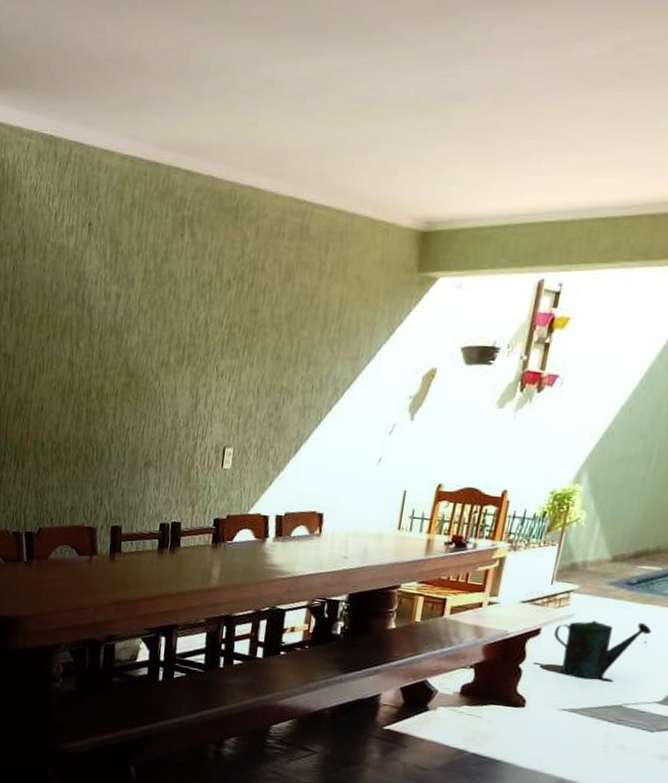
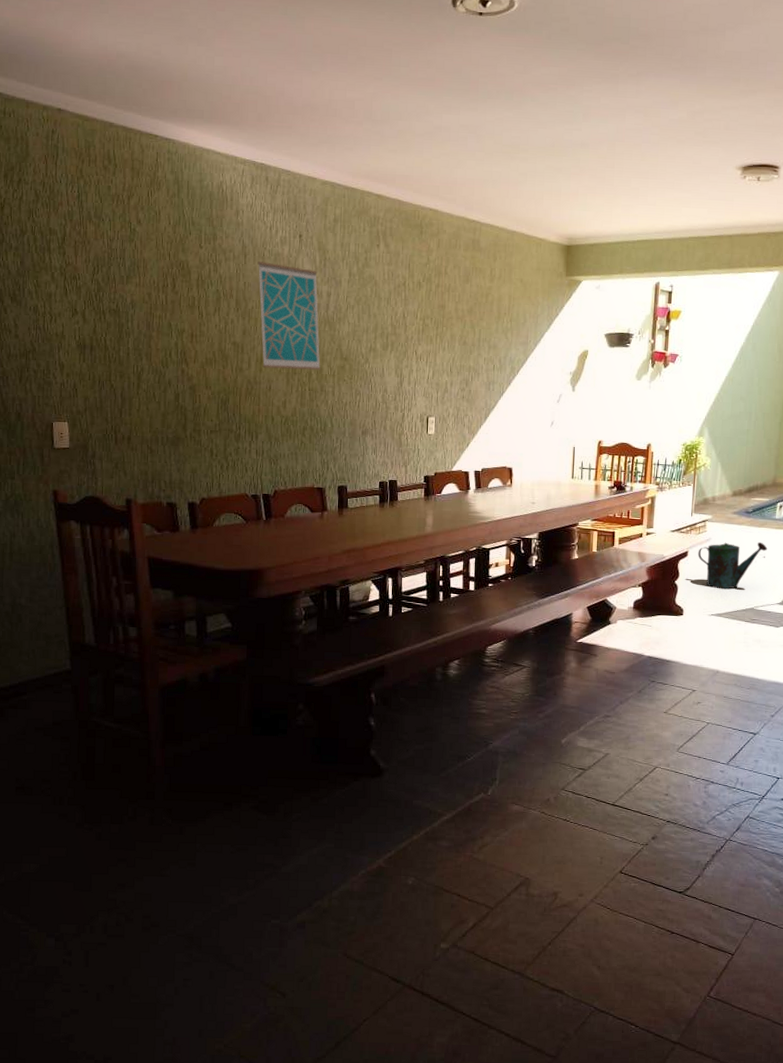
wall art: none [35,256,107,389] -> present [257,261,320,371]

